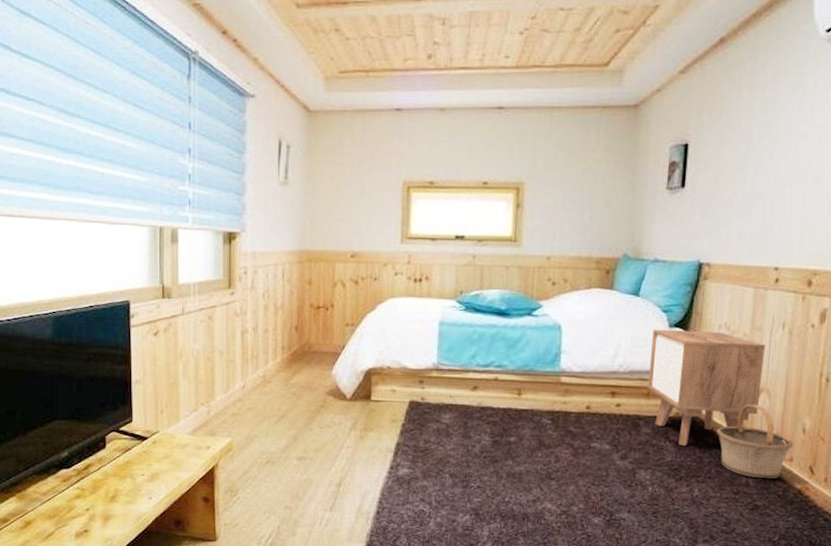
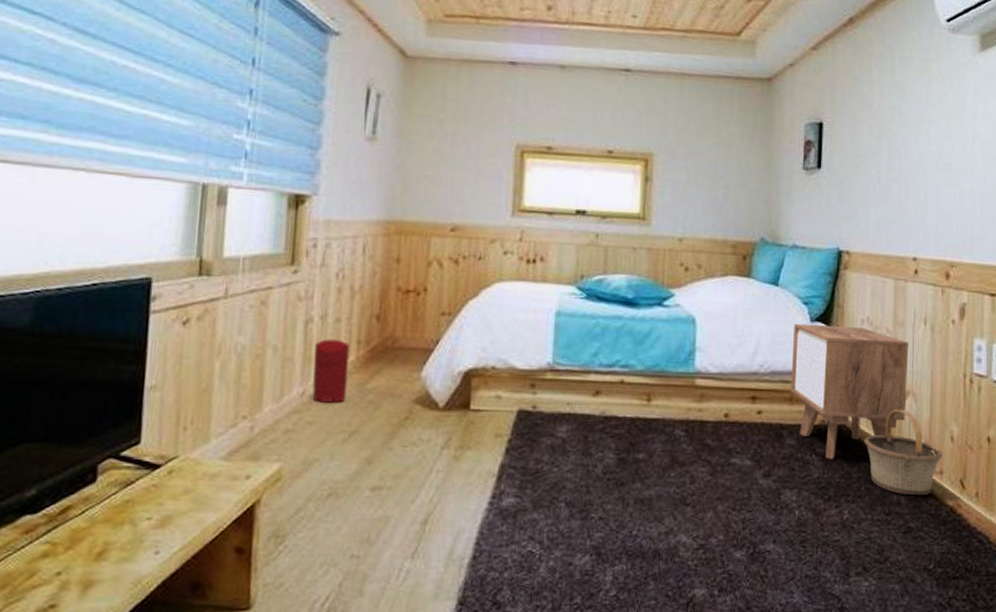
trash can: none [250,345,277,394] -> present [312,339,350,403]

